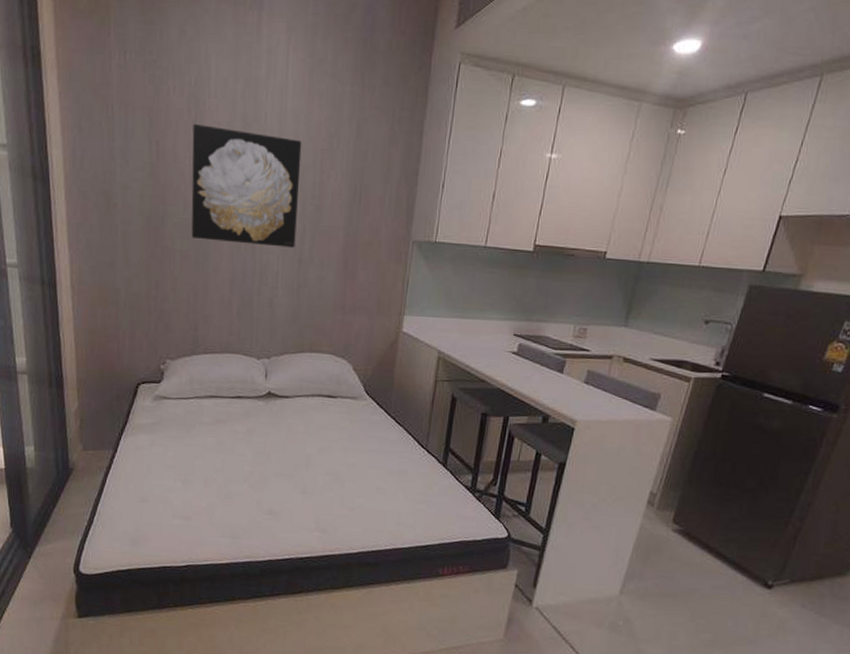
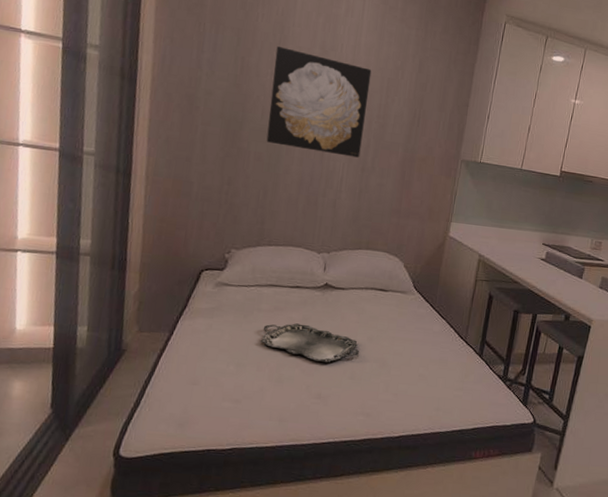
serving tray: none [205,436,311,478] -> present [260,323,360,363]

